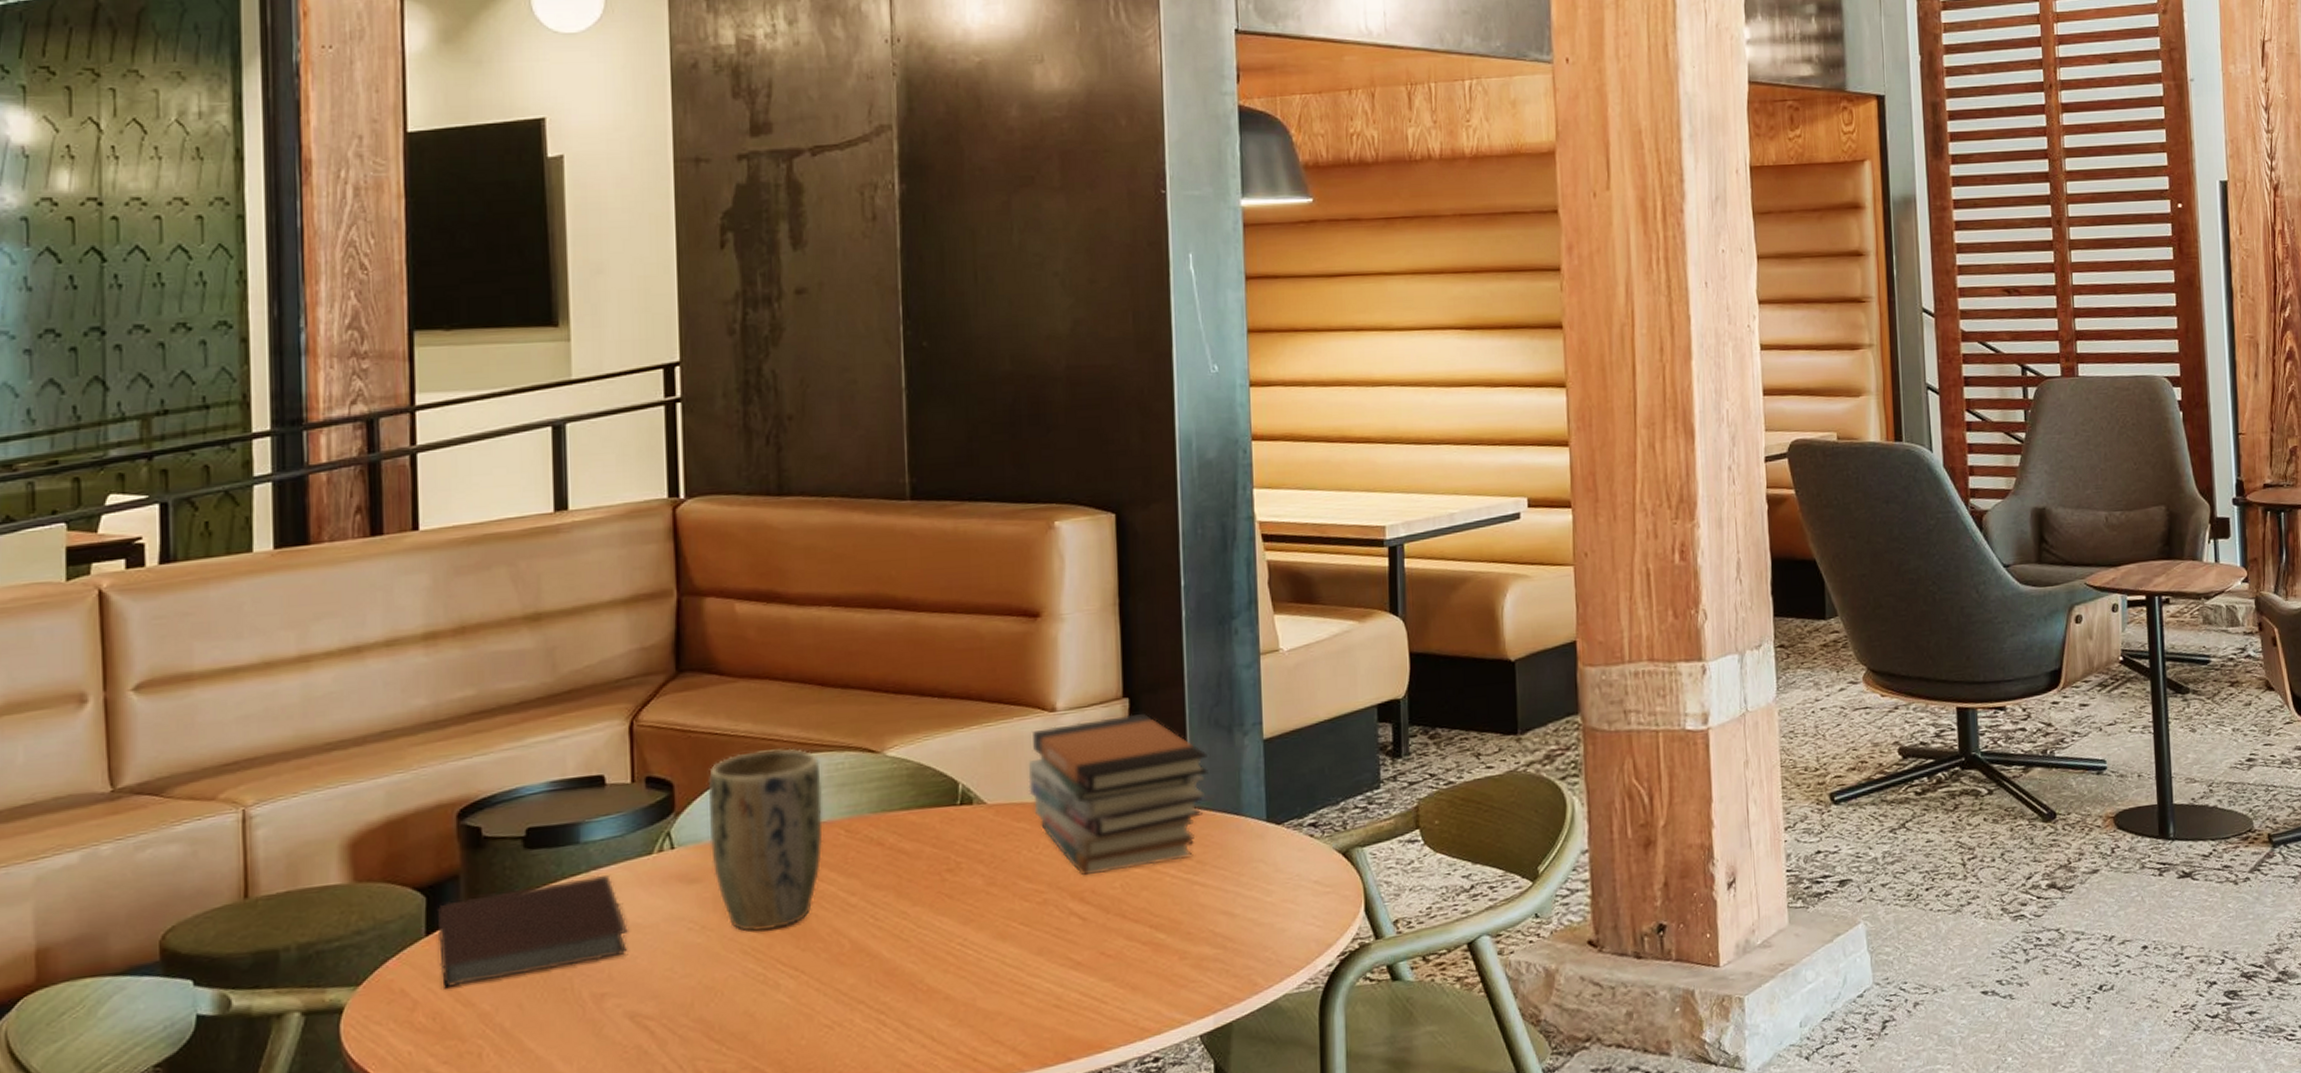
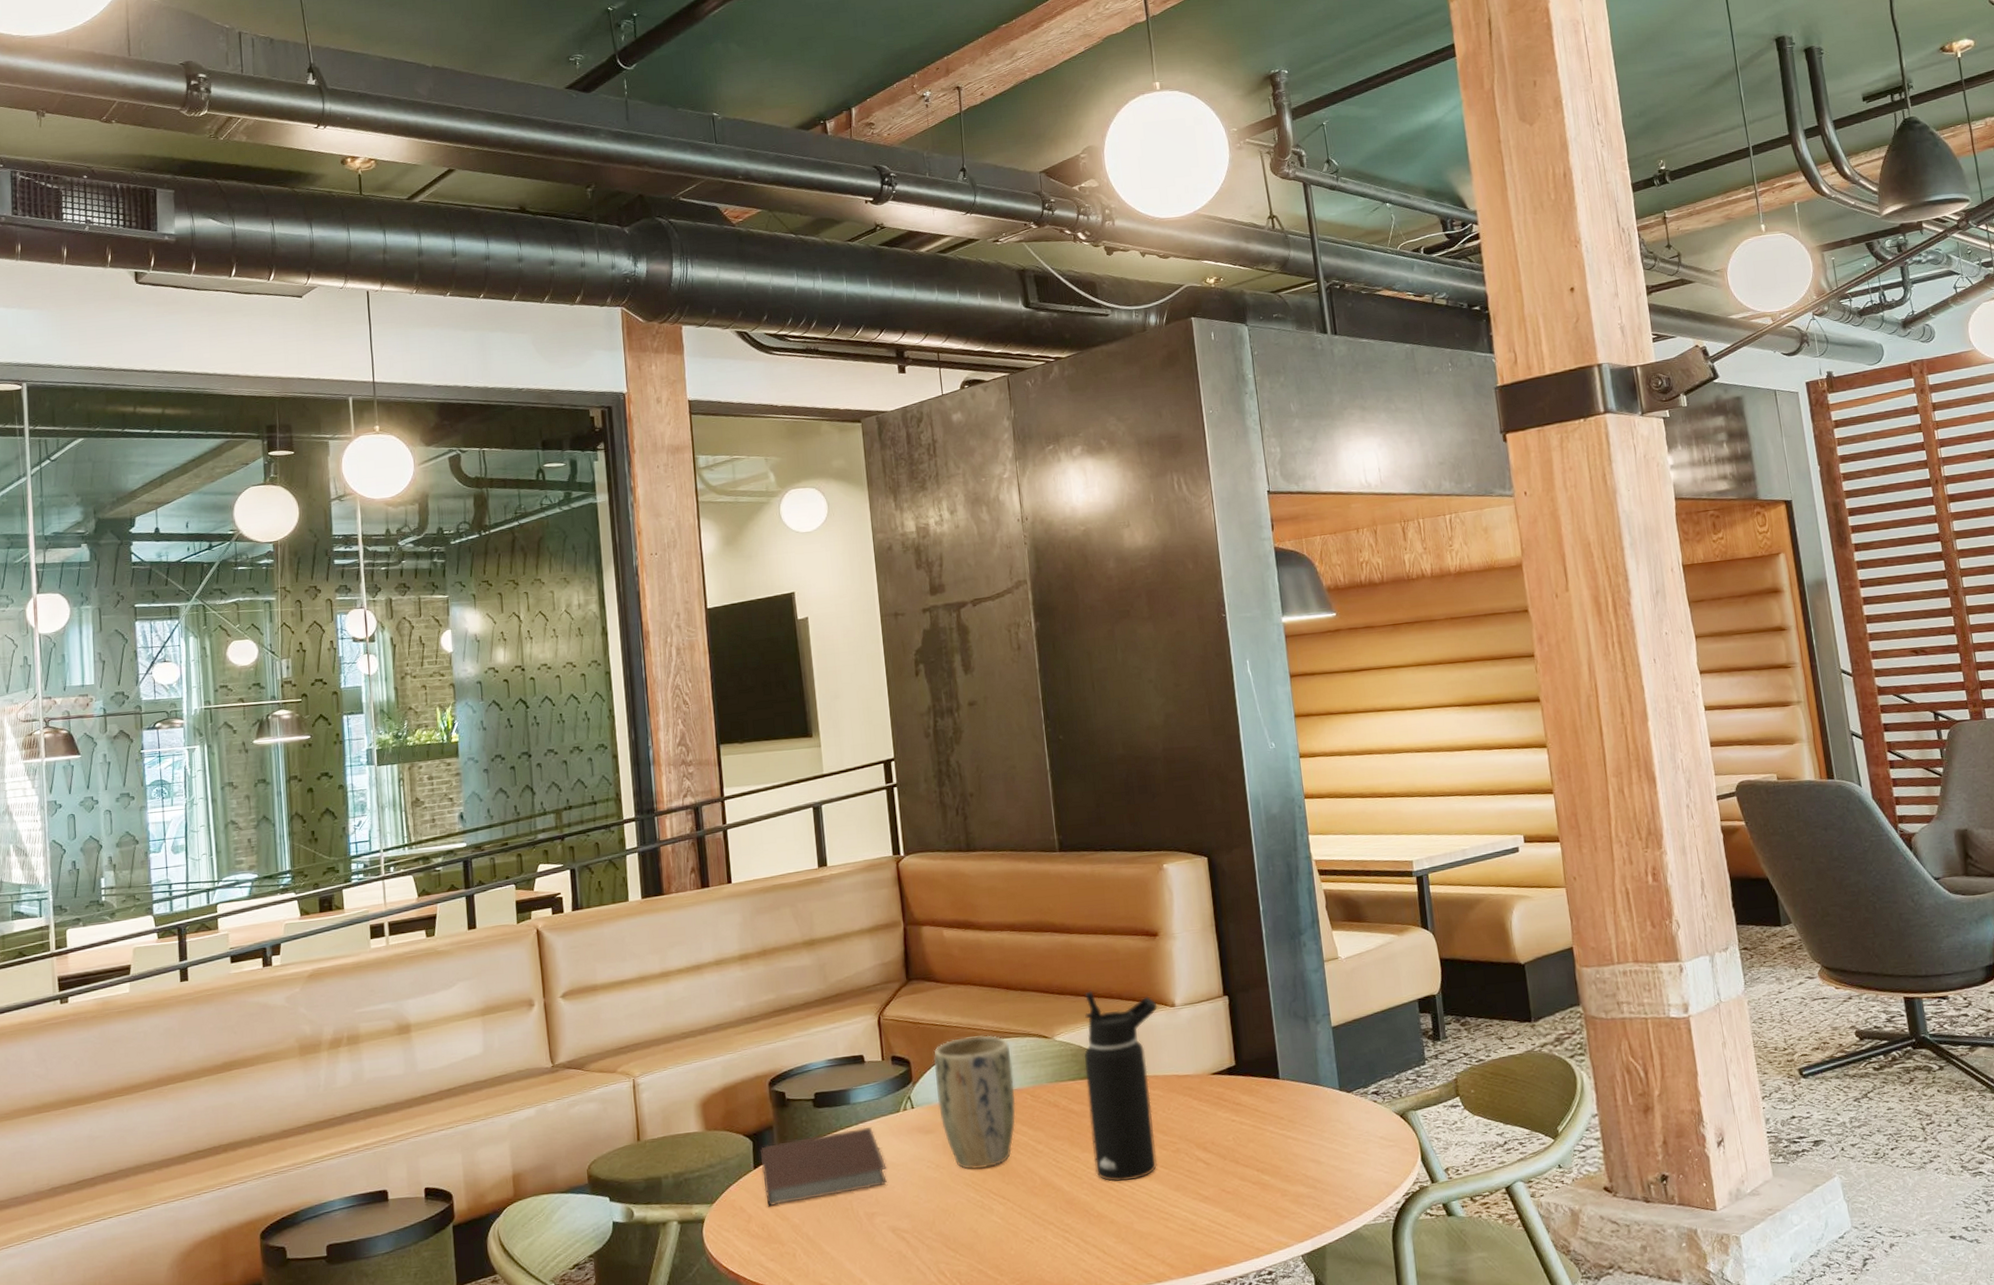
water bottle: none [924,689,1032,945] -> present [1083,991,1158,1182]
book stack: present [1028,713,1208,876] -> none [1157,1007,1292,1131]

